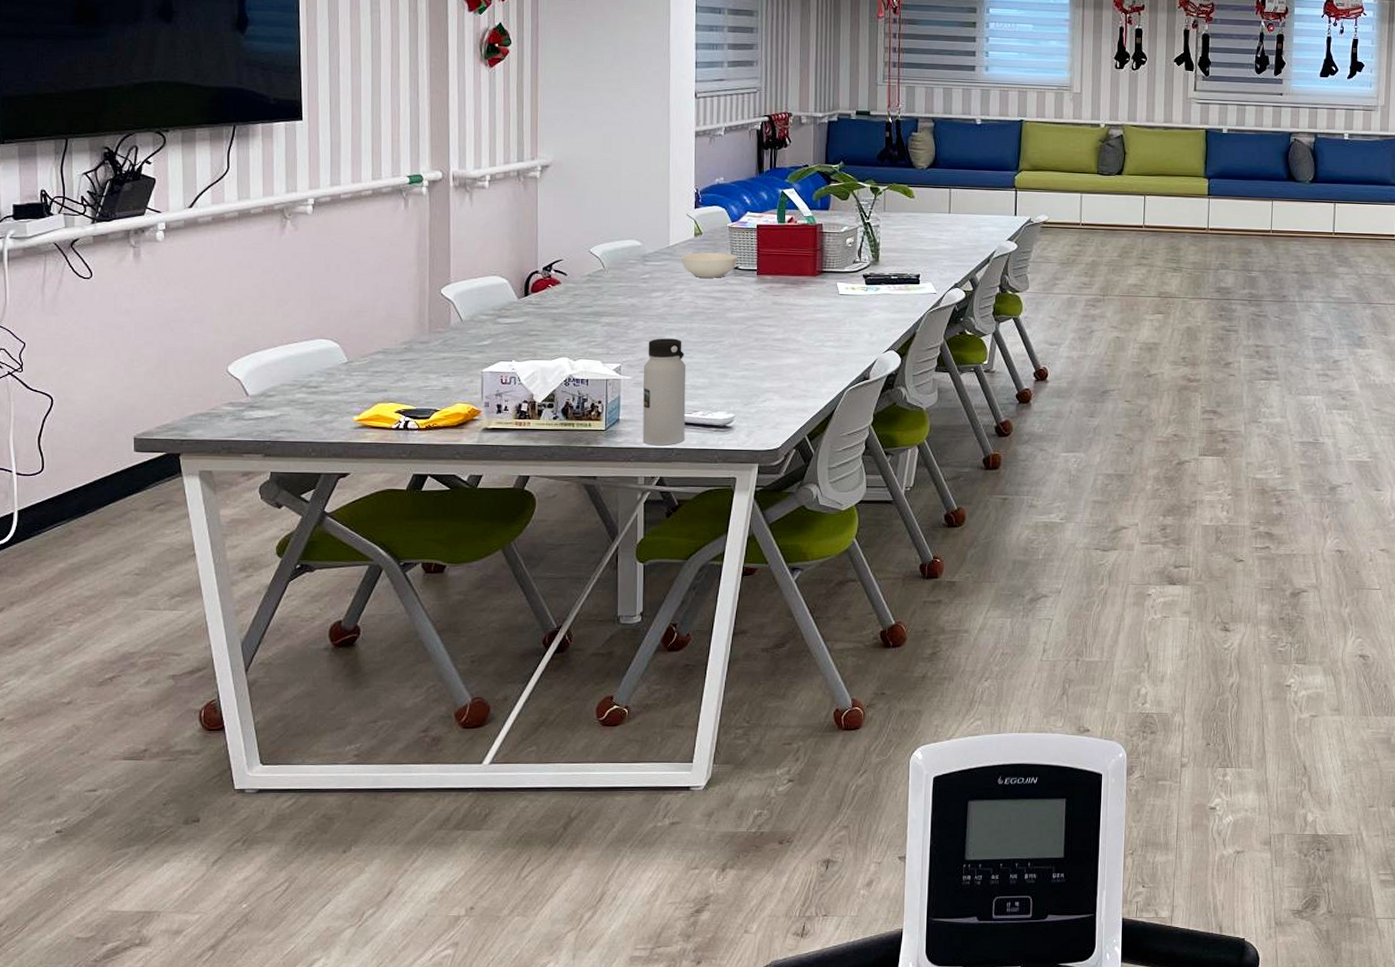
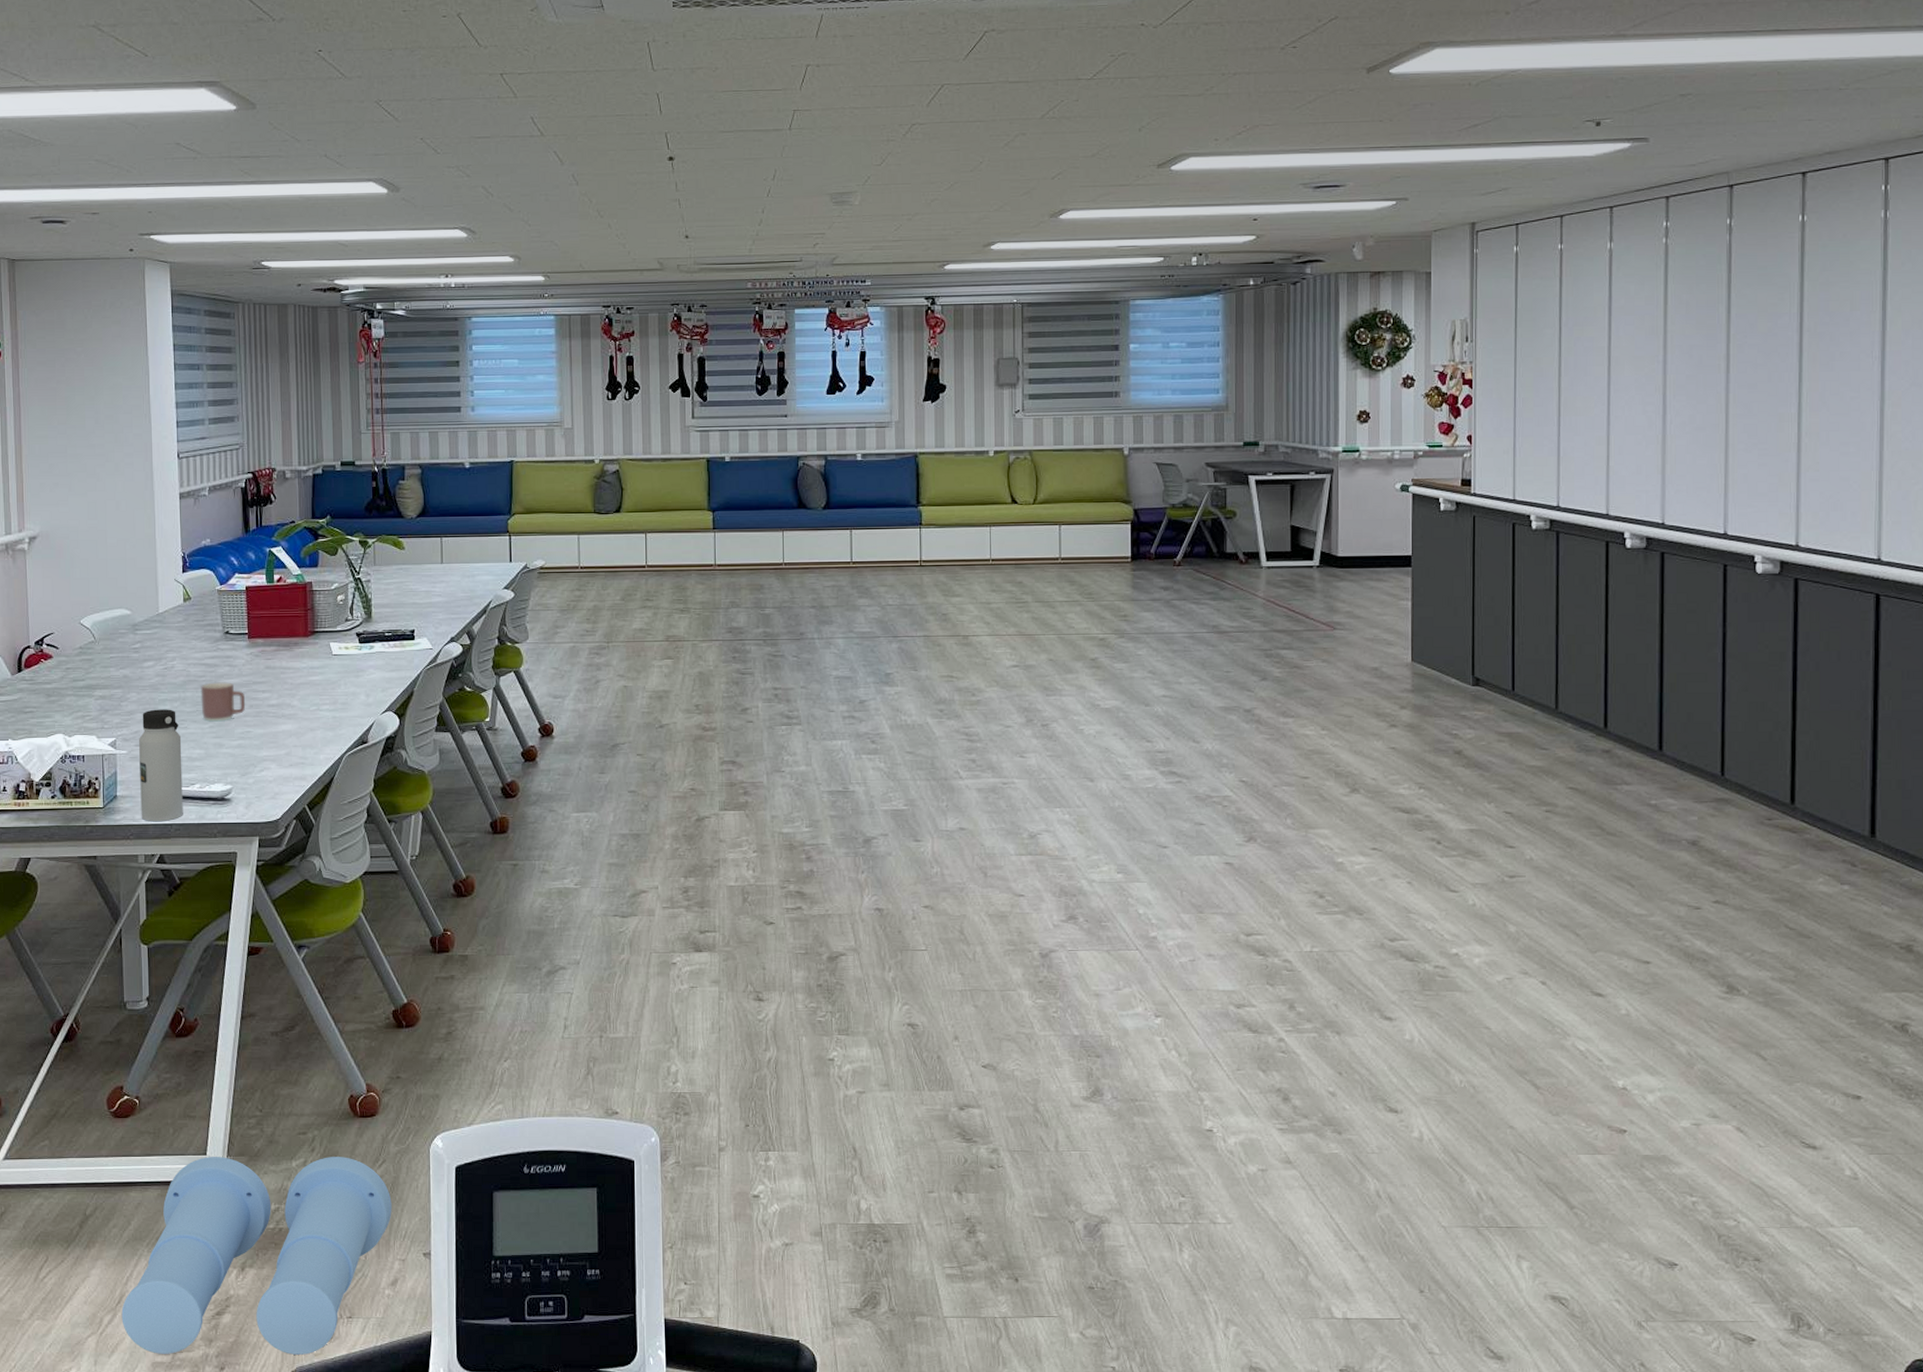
dumbbells: none [602,764,871,950] -> present [121,1157,392,1355]
bowl: present [681,252,738,278] -> none [171,618,229,644]
mug: none [707,315,752,353] -> present [200,682,246,722]

